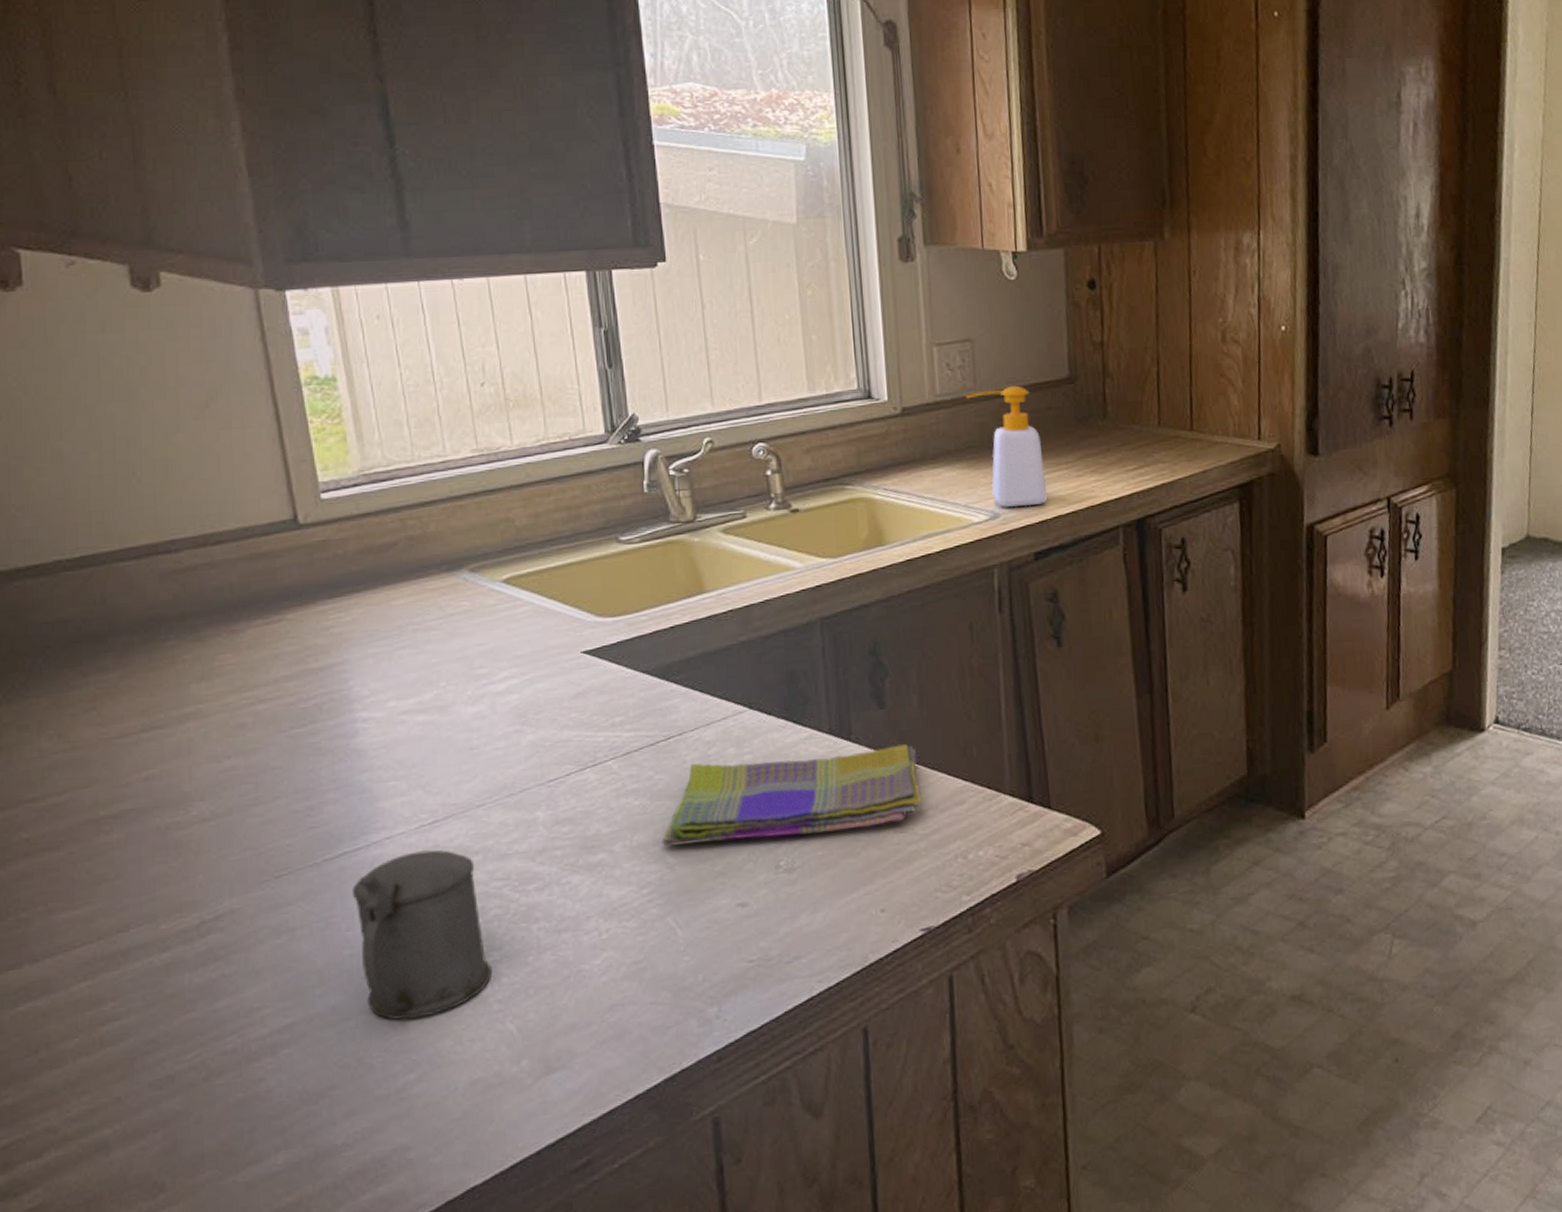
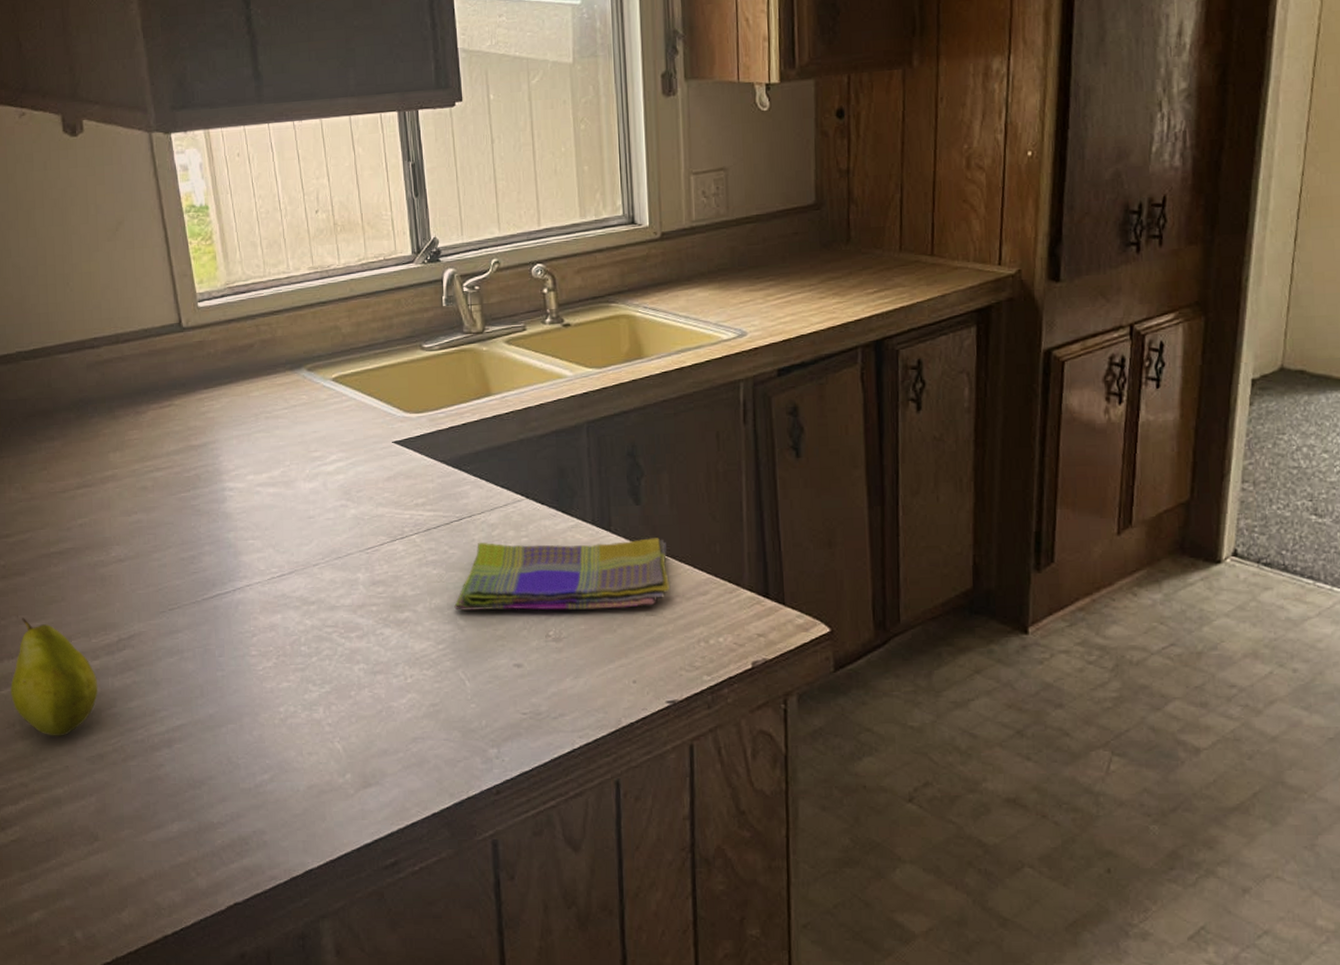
fruit: none [33,906,169,1060] -> present [10,618,98,736]
beer stein: present [351,849,491,1020] -> none [222,598,324,732]
soap bottle: present [966,385,1048,508] -> none [719,211,792,327]

